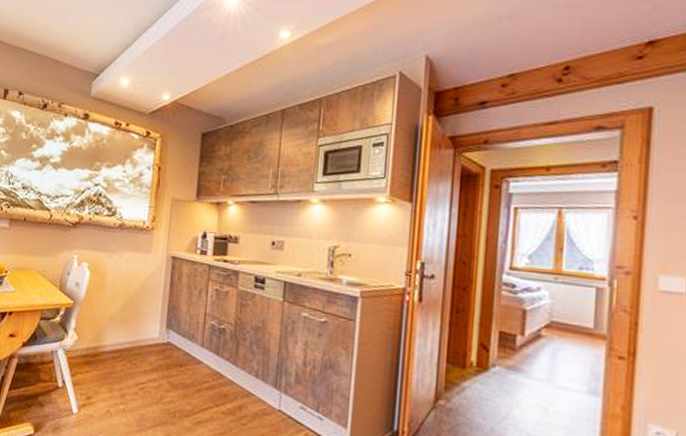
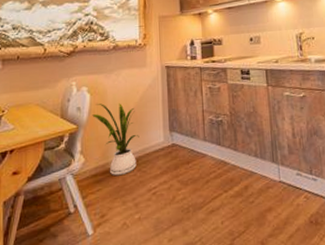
house plant: none [89,283,135,362] -> present [92,103,139,175]

